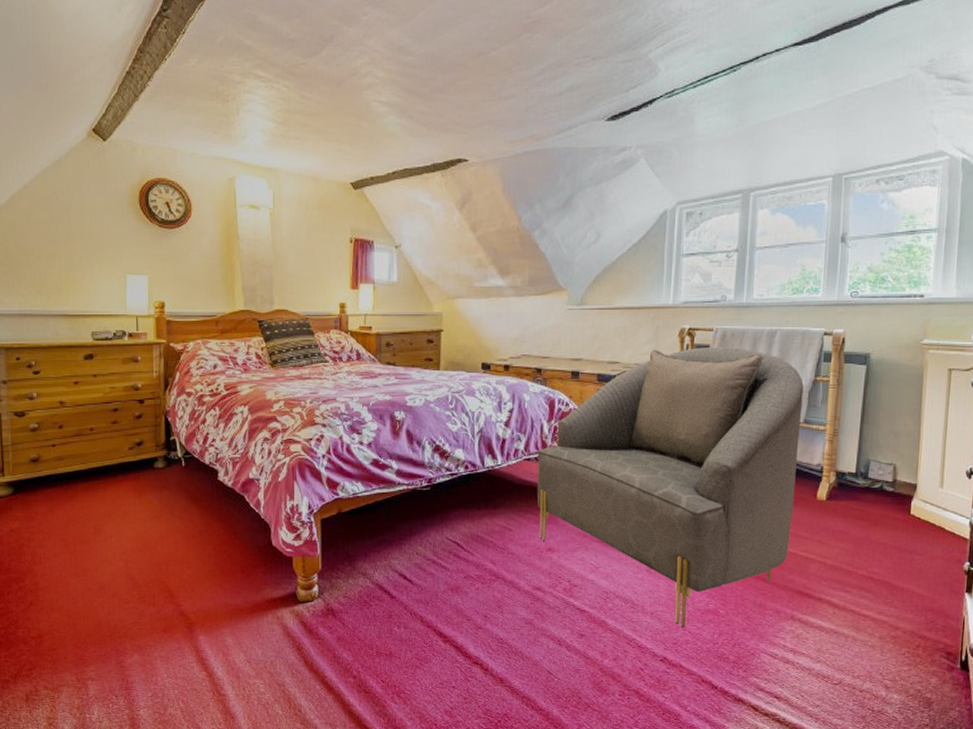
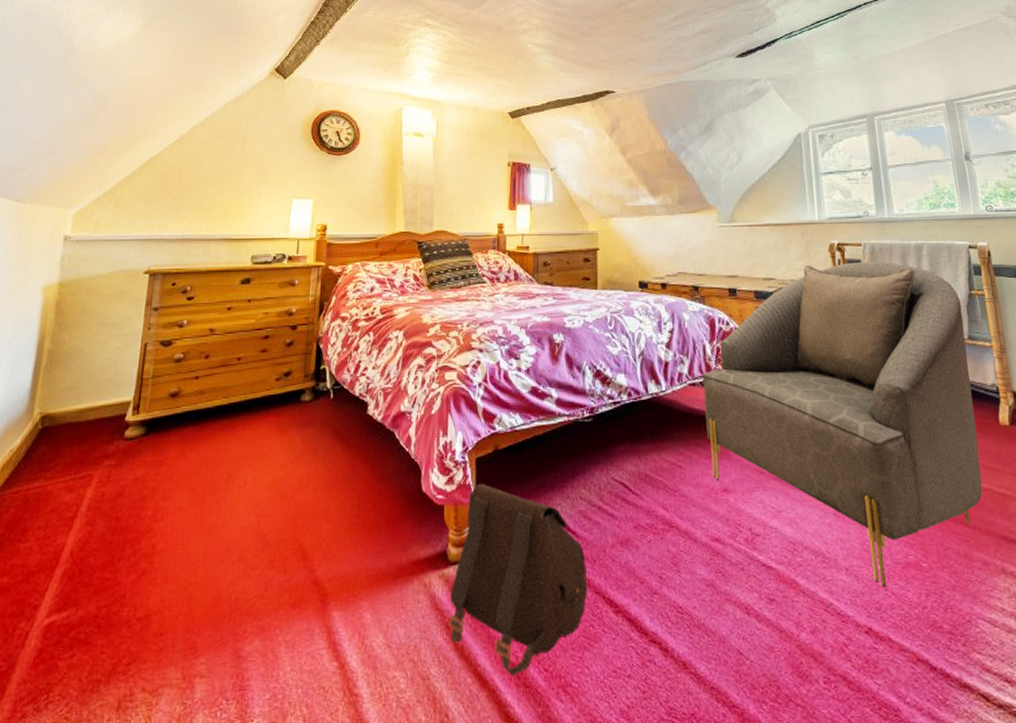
satchel: none [300,541,420,684] -> present [450,484,587,675]

